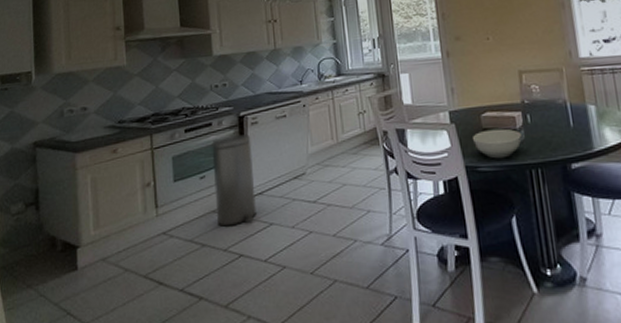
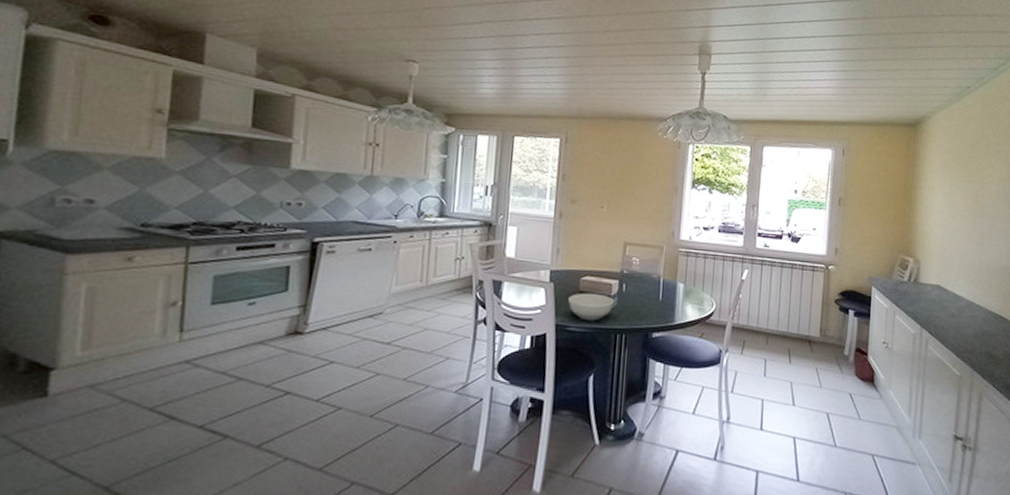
pedal bin: present [212,134,256,227] -> none [263,262,324,361]

